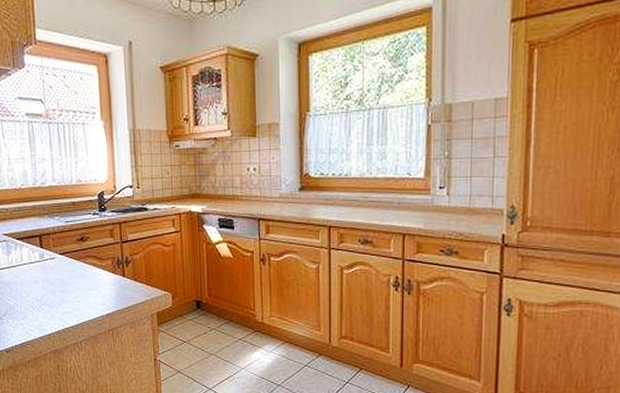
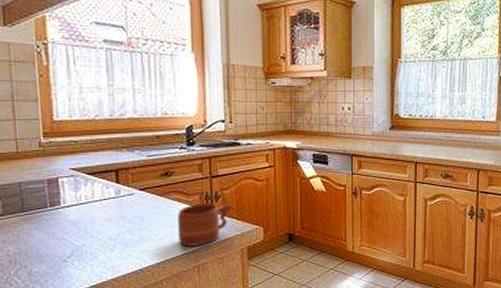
mug: none [93,268,146,310] -> present [178,203,236,246]

